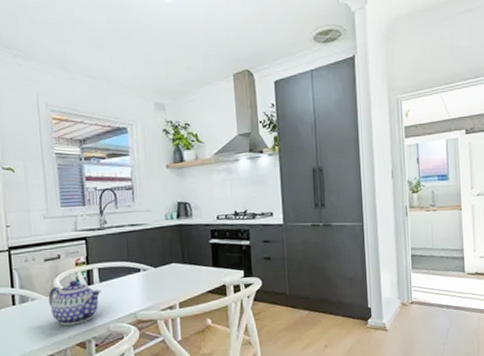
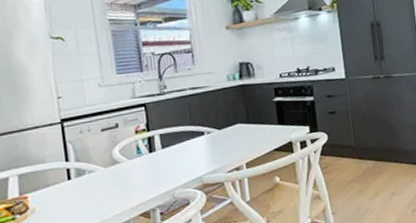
teapot: present [48,280,101,326] -> none [107,148,164,197]

